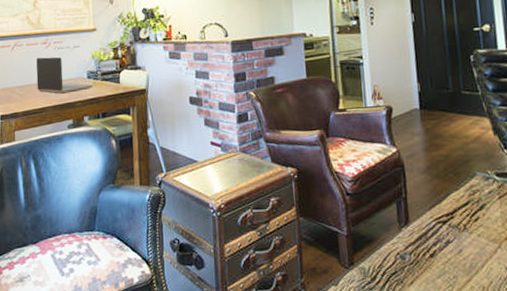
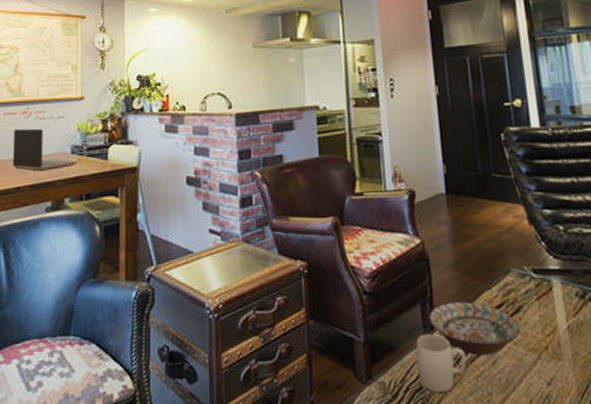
mug: none [391,227,436,276] -> present [415,333,467,392]
decorative bowl: none [403,201,483,245] -> present [428,301,520,355]

